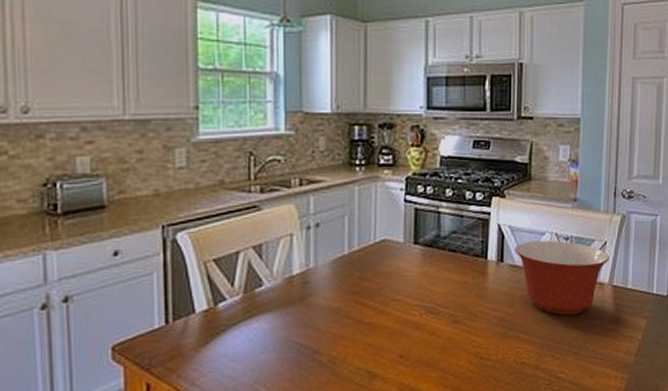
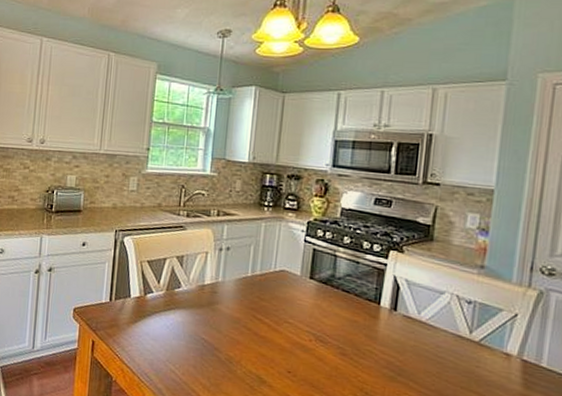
mixing bowl: present [515,240,609,316] -> none [410,297,520,379]

